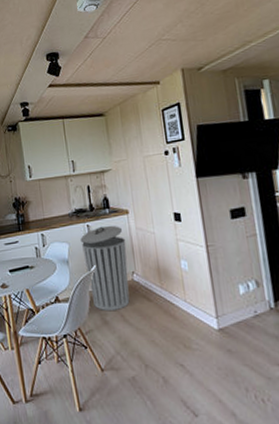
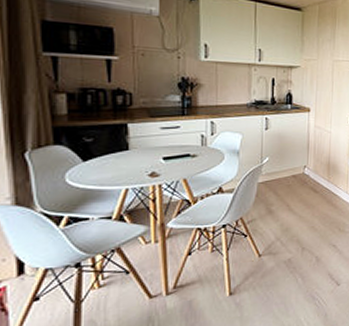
trash can: present [80,225,130,310] -> none [256,120,303,201]

